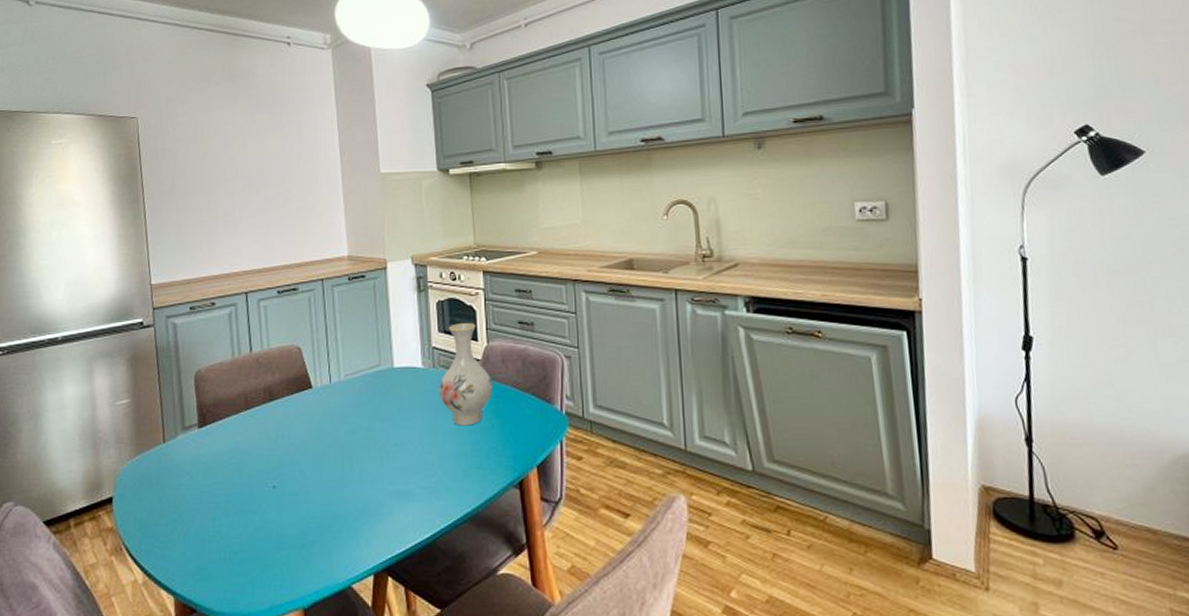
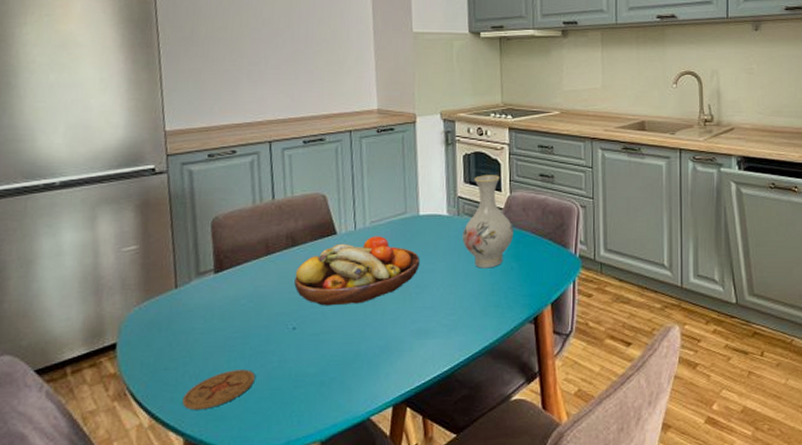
coaster: none [172,528,238,568] -> present [182,369,255,410]
fruit bowl: none [273,390,397,464] -> present [294,236,421,306]

